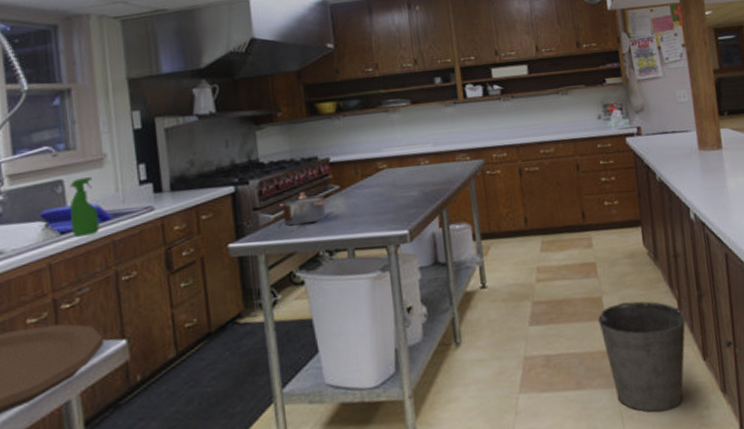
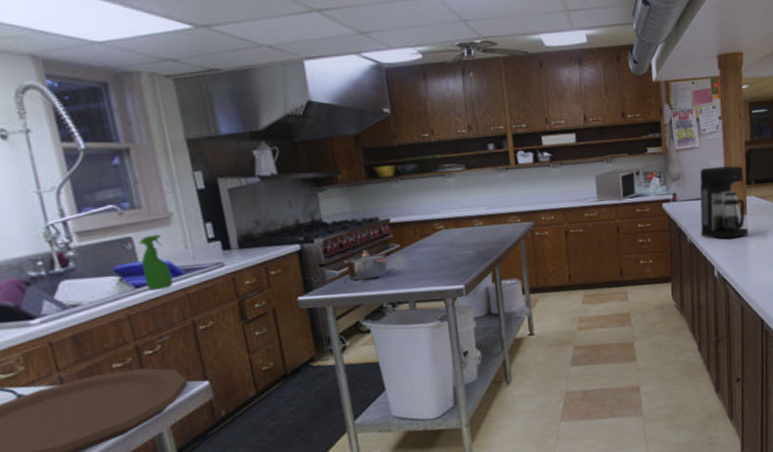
microwave: none [550,100,603,137] -> present [595,168,642,202]
bucket: present [598,301,687,413] -> none [629,345,705,435]
coffee maker: none [665,95,726,177] -> present [699,165,749,240]

